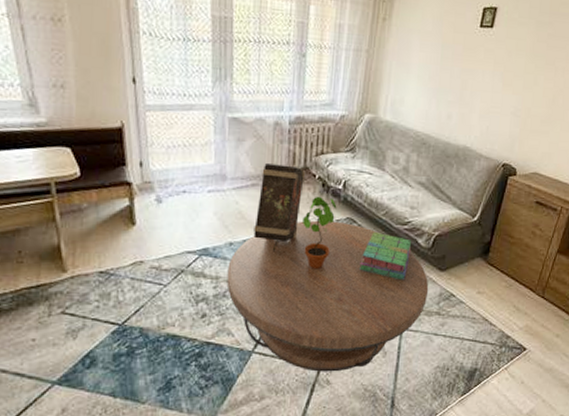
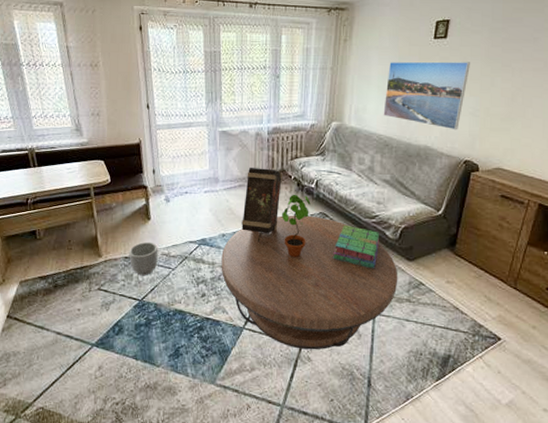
planter: none [105,252,146,295] -> present [129,241,158,276]
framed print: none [422,49,515,131] -> present [383,61,470,130]

